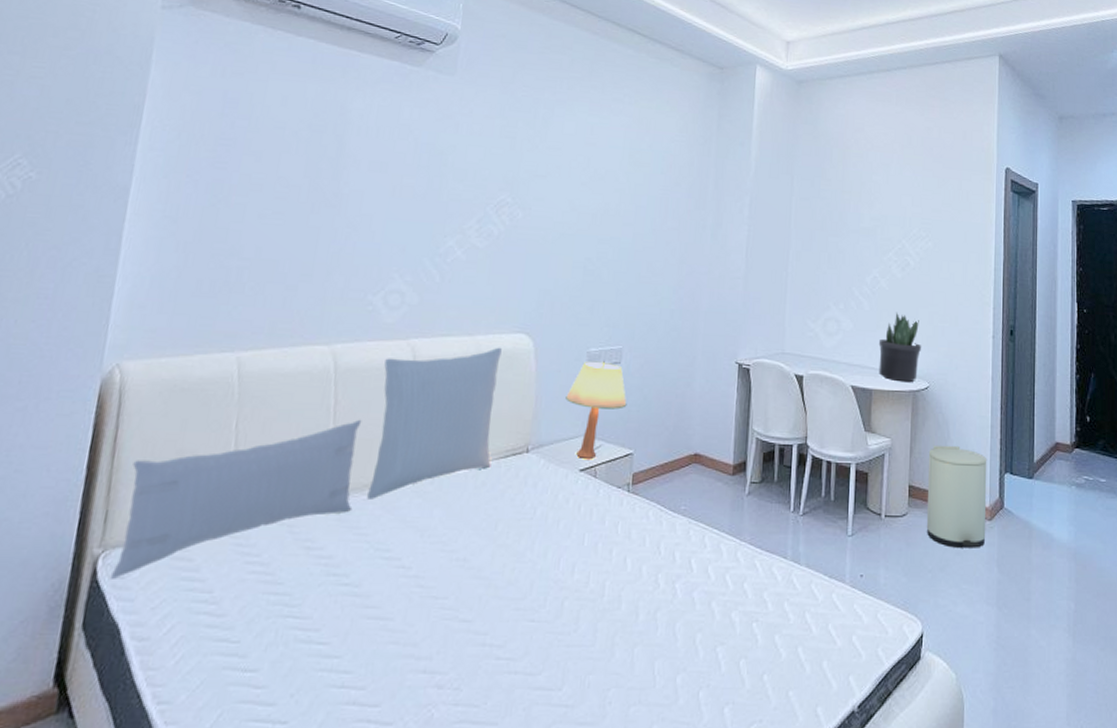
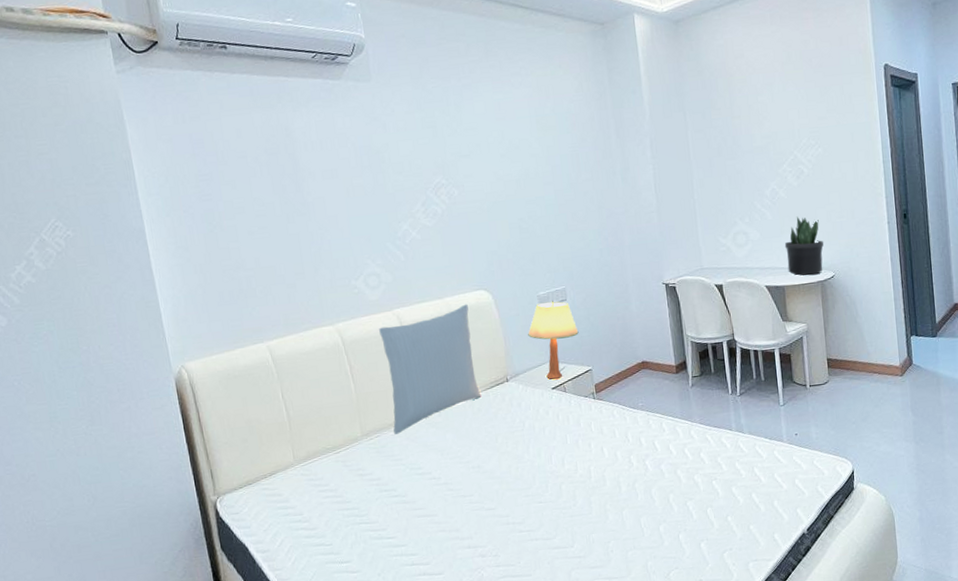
pillow: present [109,419,362,579] -> none [217,377,384,515]
pedal bin: present [926,444,987,548] -> none [840,320,899,402]

